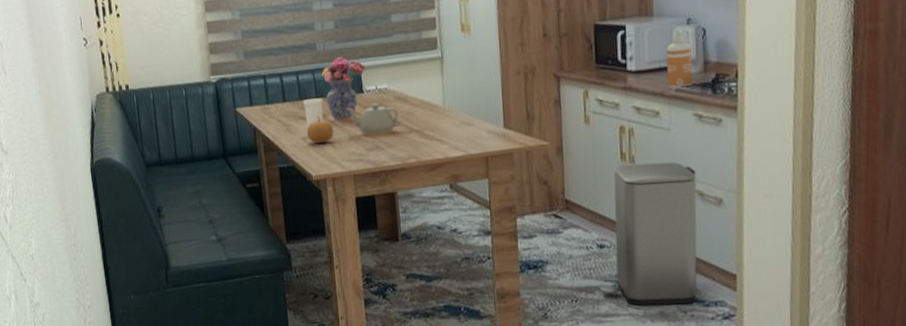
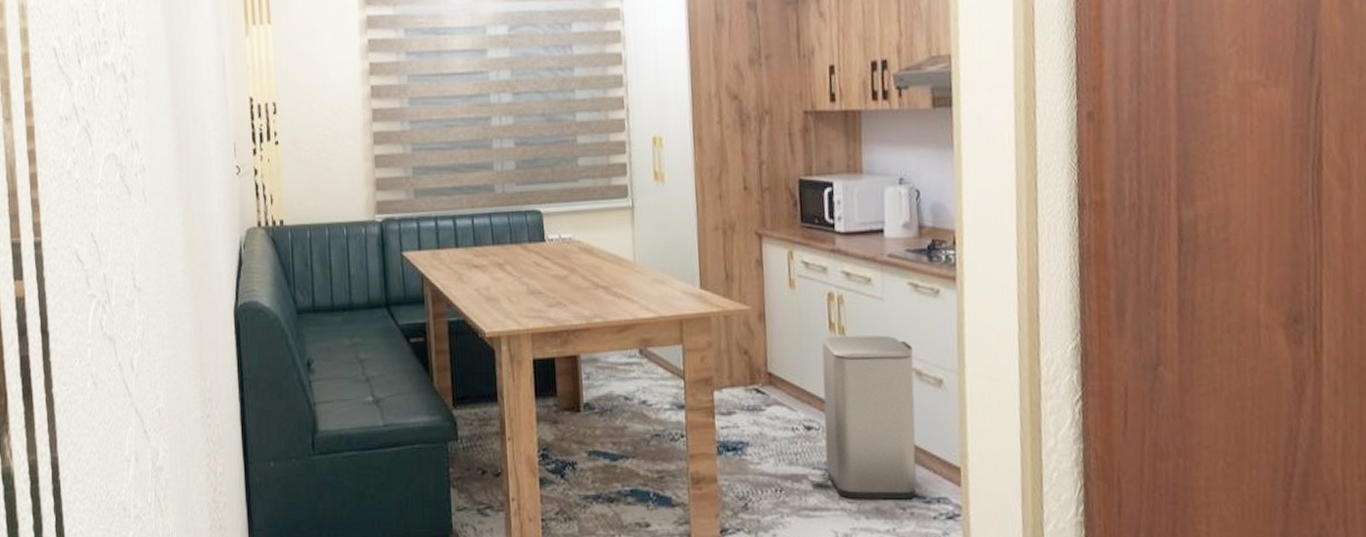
cup: present [303,98,323,128] -> none [478,245,500,277]
fruit: present [306,115,334,144] -> none [480,264,511,296]
flower arrangement: present [322,57,365,121] -> none [499,201,547,272]
teapot: present [346,103,401,136] -> none [525,254,586,291]
soap dispenser: present [666,28,694,88] -> none [877,188,908,253]

